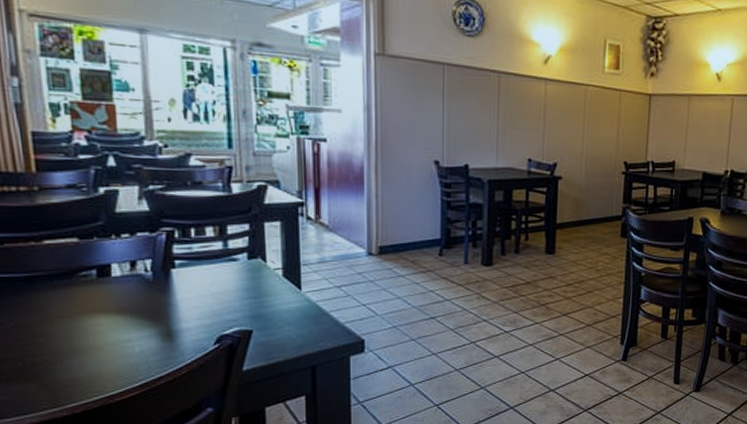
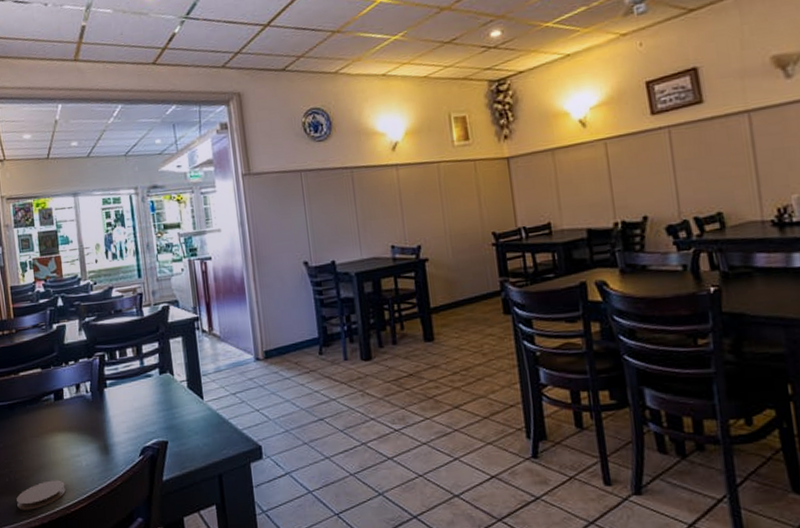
coaster: none [34,366,109,399] -> present [16,480,66,510]

